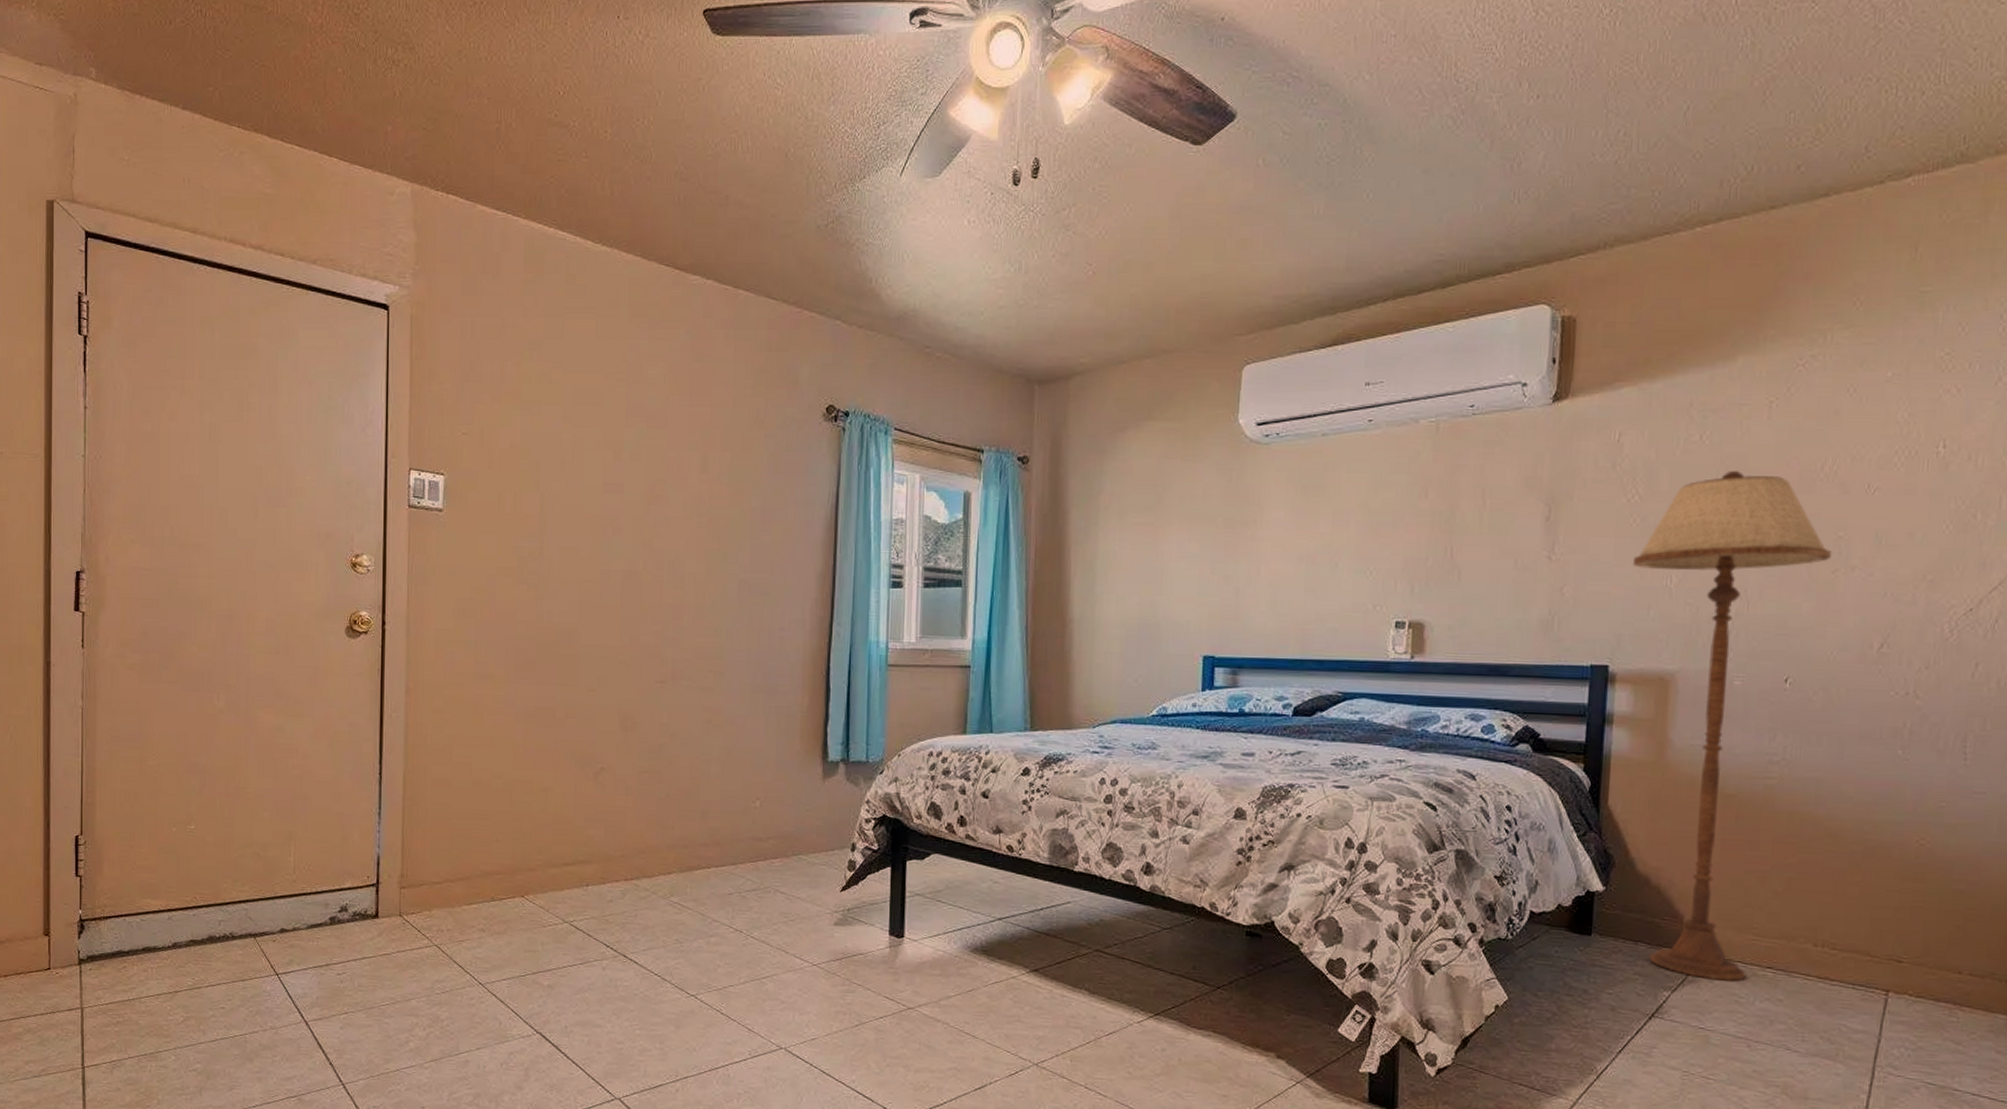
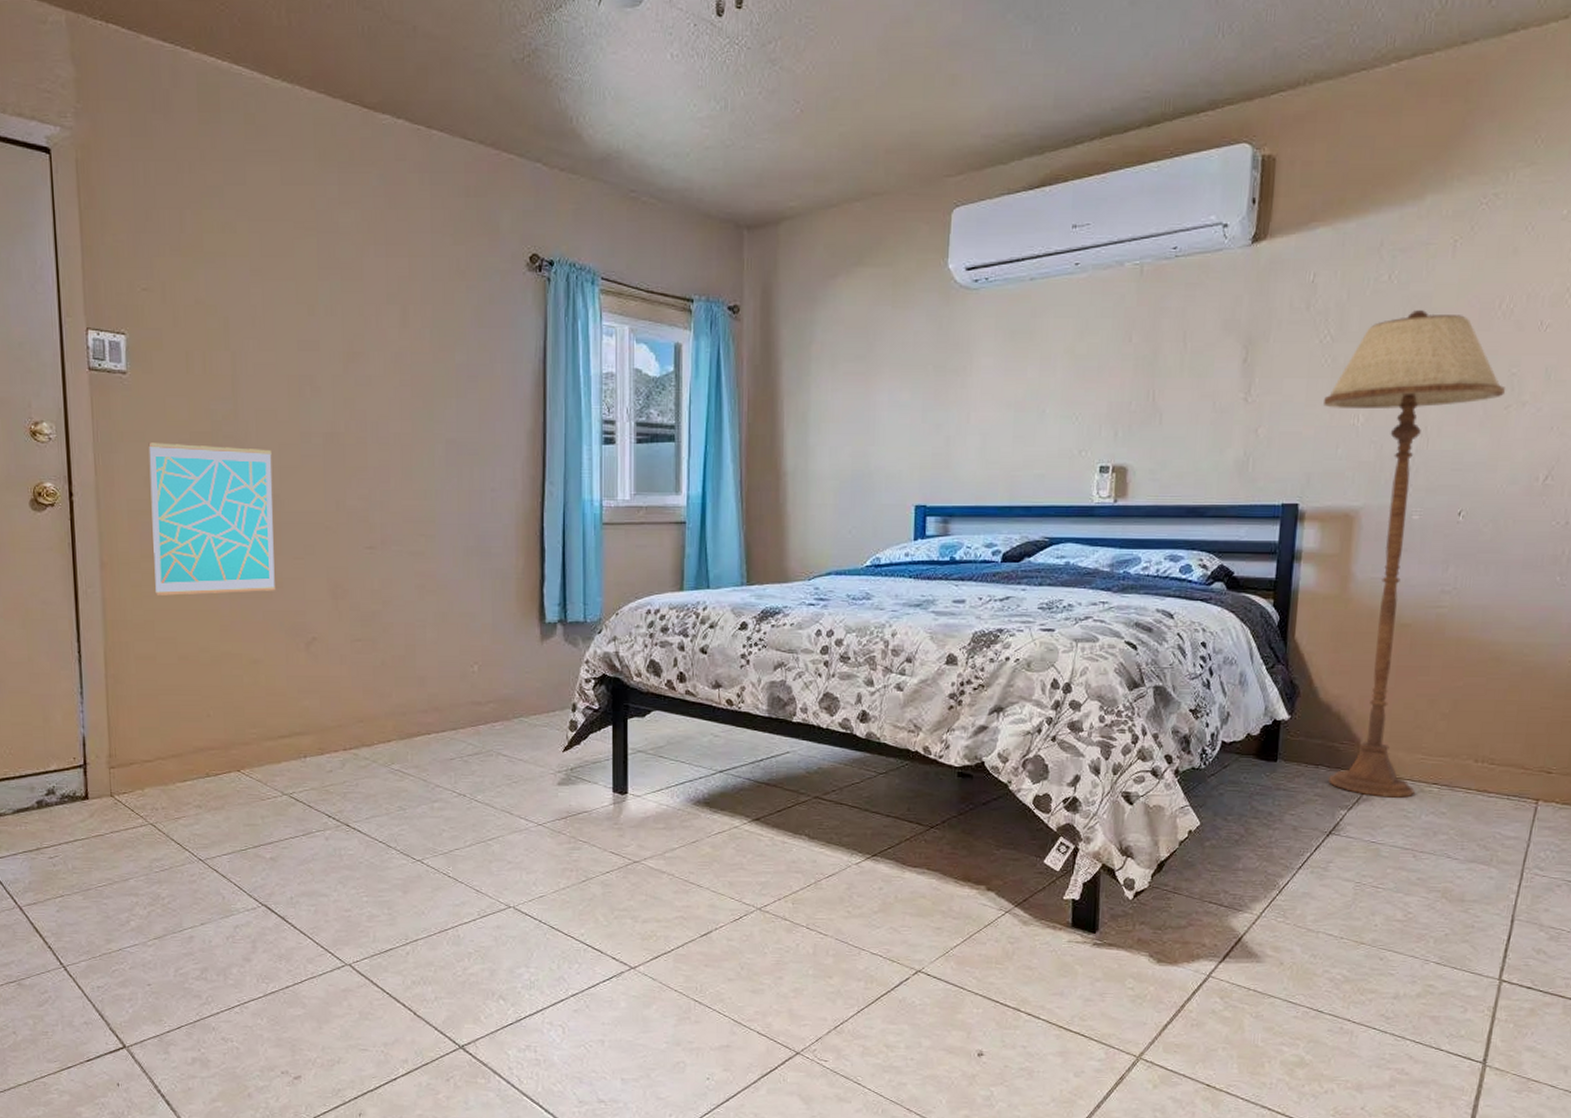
wall art: none [454,576,573,722] -> present [148,442,275,596]

